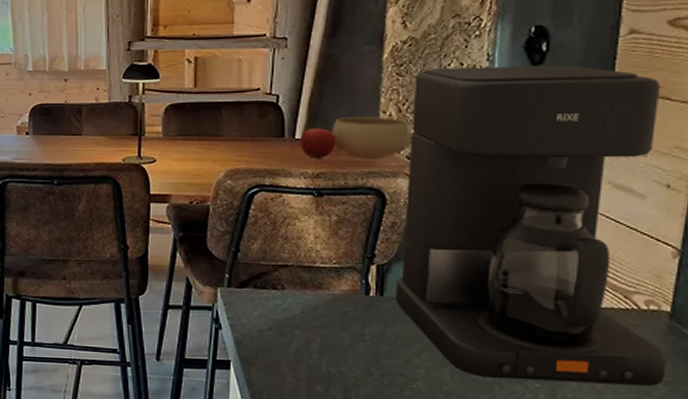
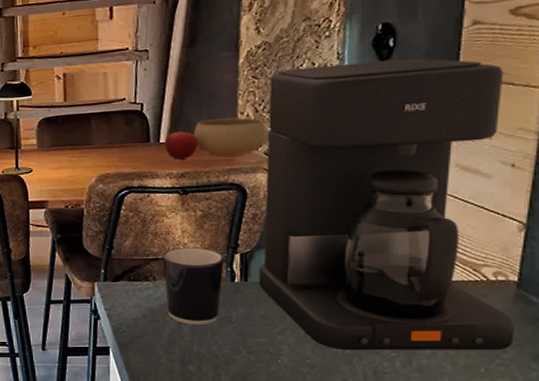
mug: none [292,254,360,341] -> present [162,246,225,325]

